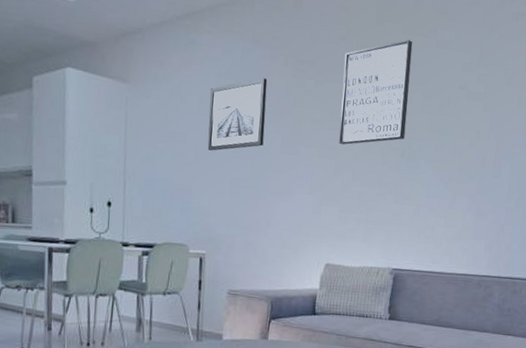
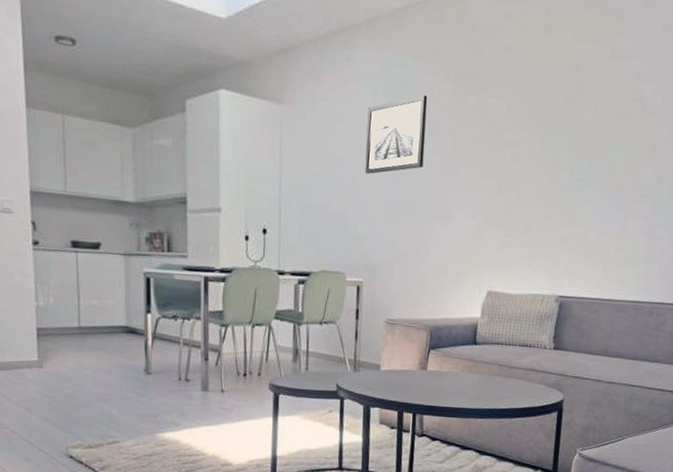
wall art: present [339,39,413,145] -> none [503,49,585,165]

